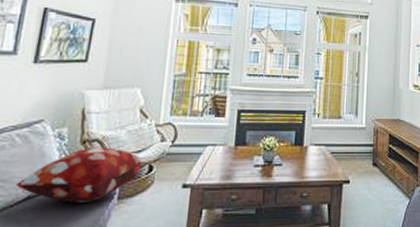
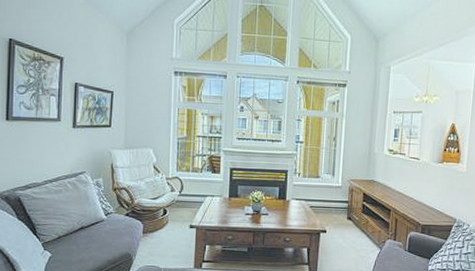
decorative pillow: present [15,147,142,203] -> none [72,193,158,234]

